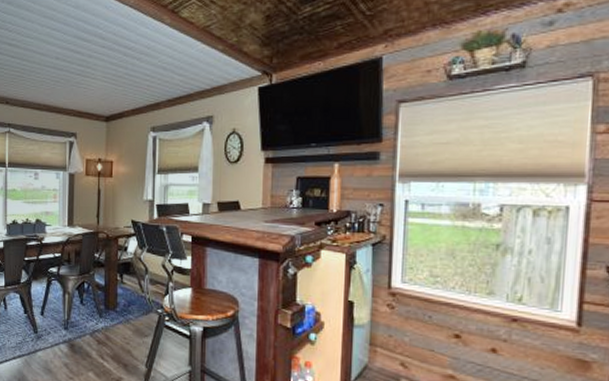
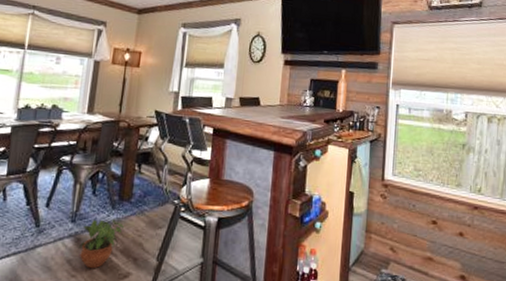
potted plant: none [73,327,113,373] -> present [78,219,125,269]

